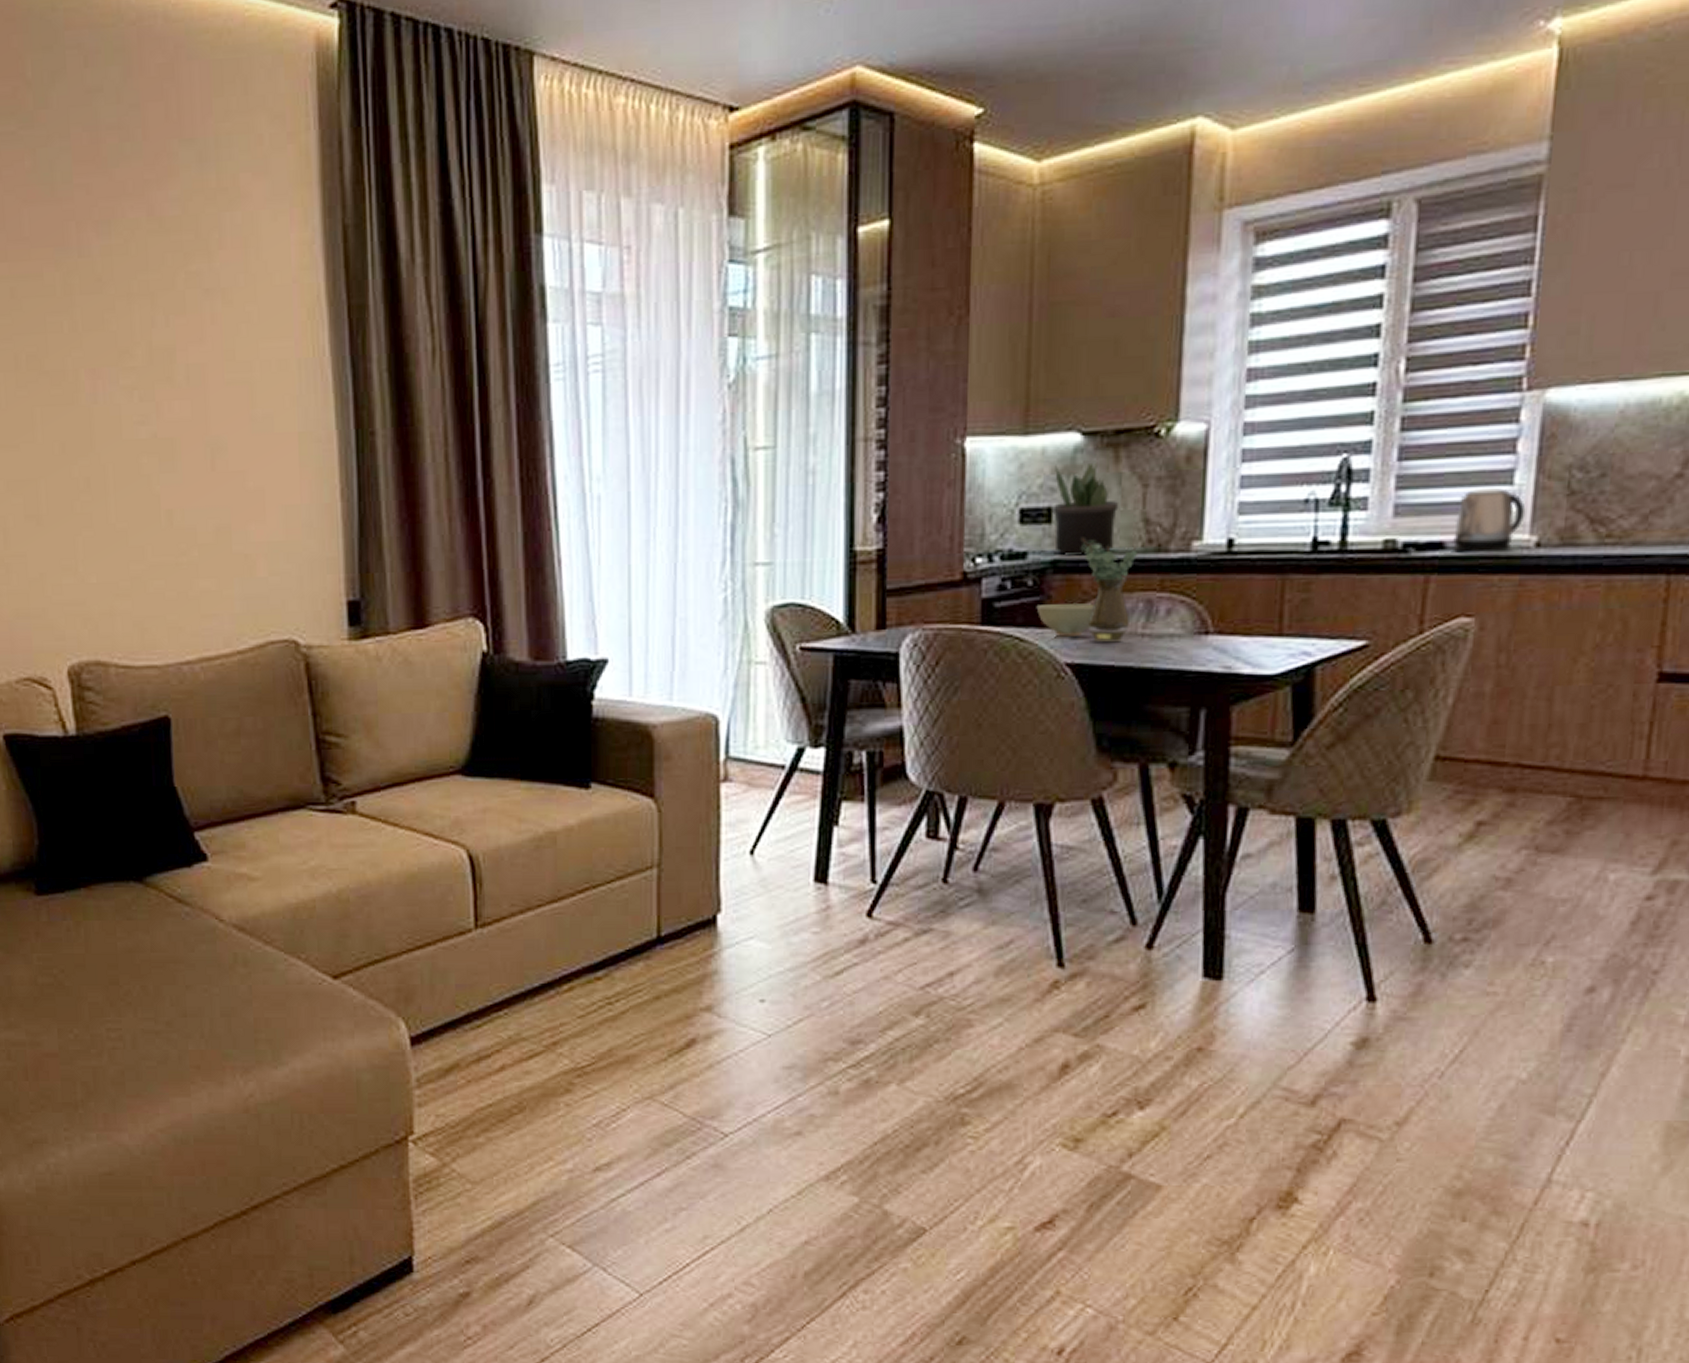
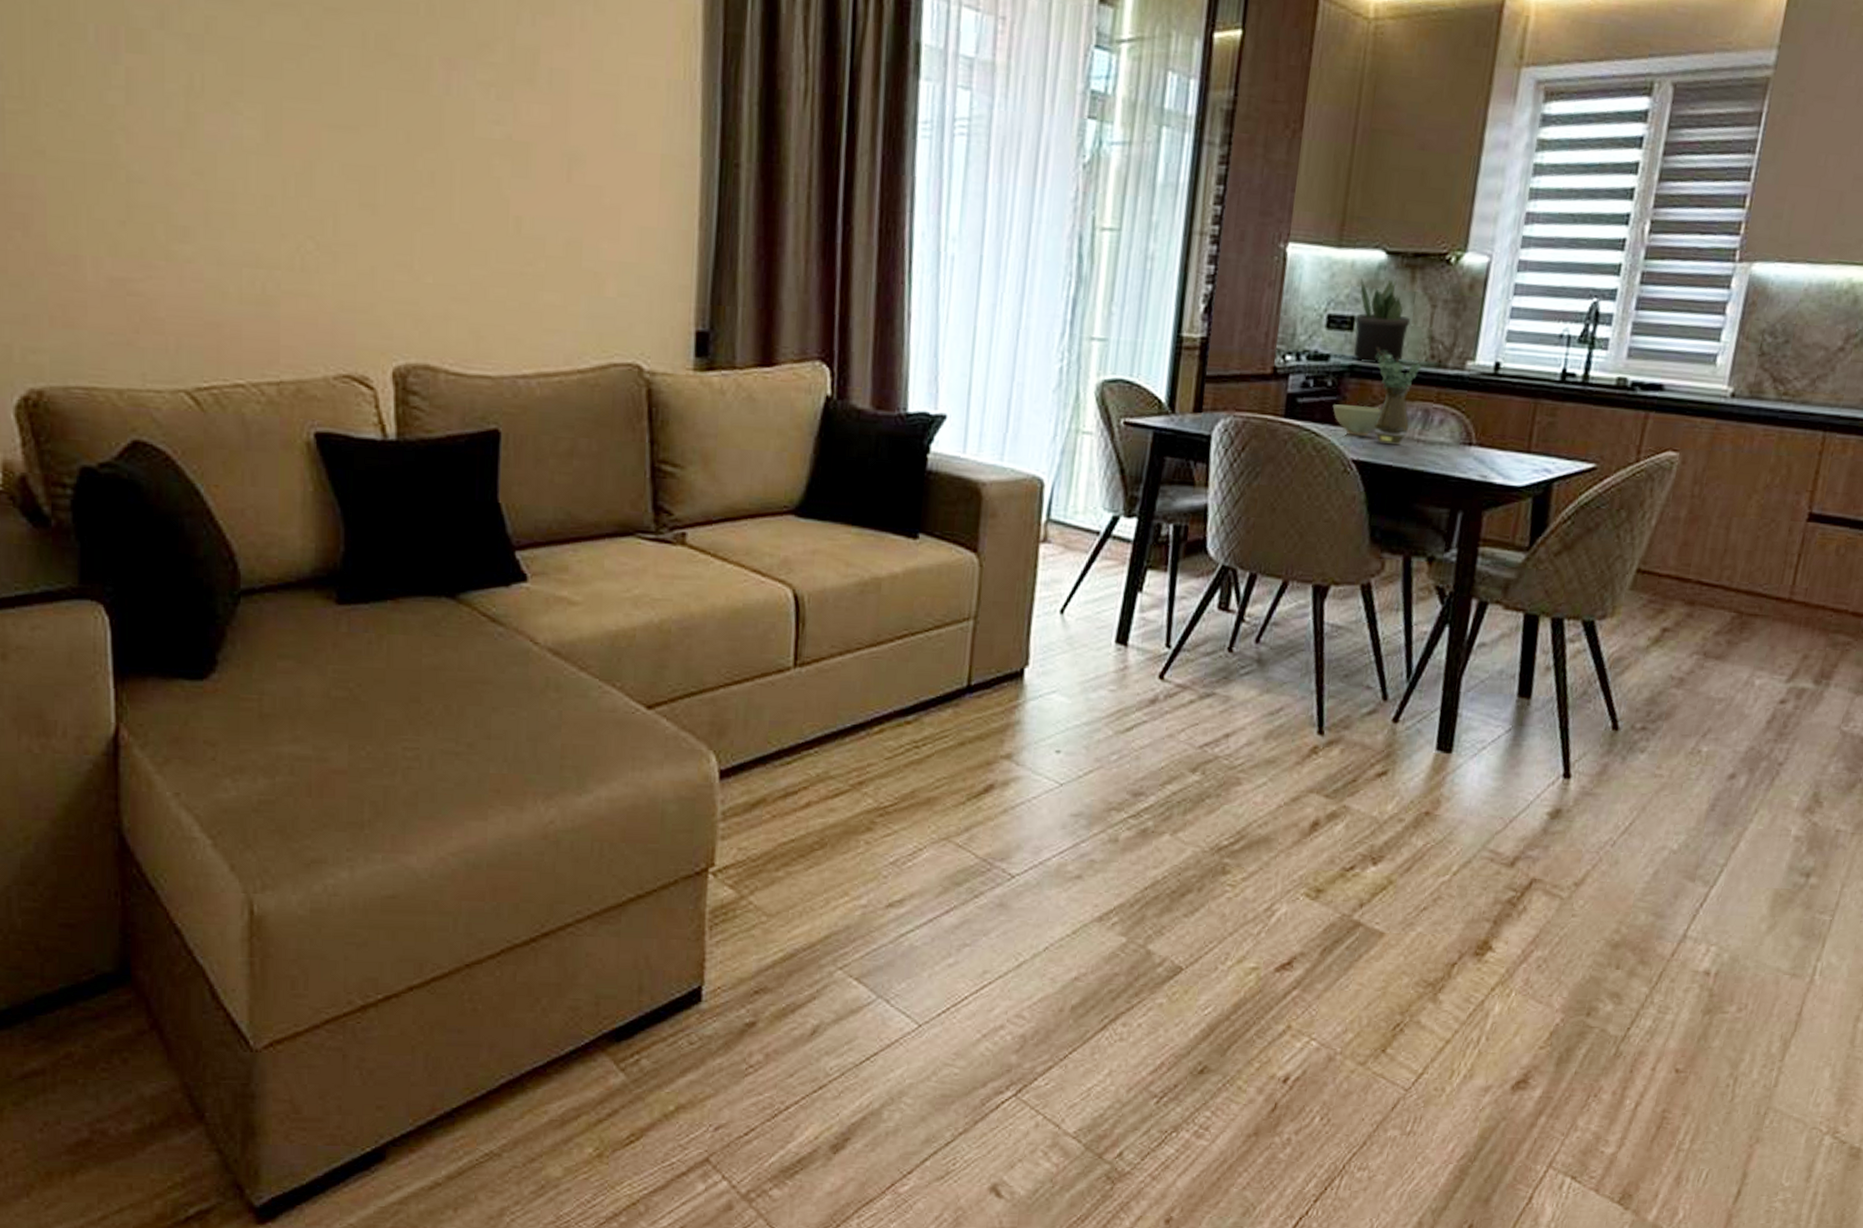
kettle: present [1451,488,1526,554] -> none [1669,342,1727,399]

